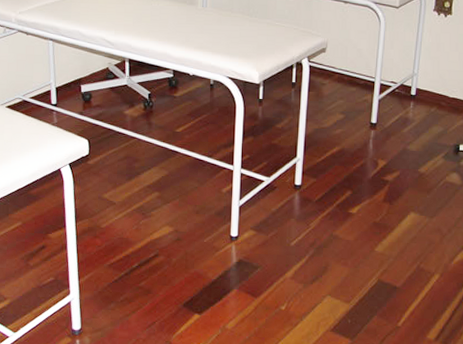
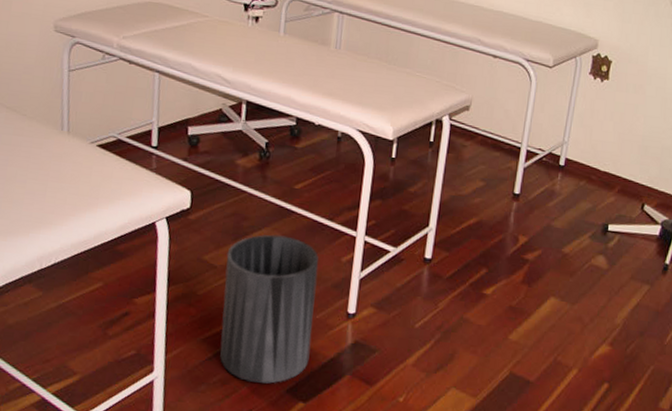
trash can: none [123,172,203,300] -> present [220,234,319,384]

